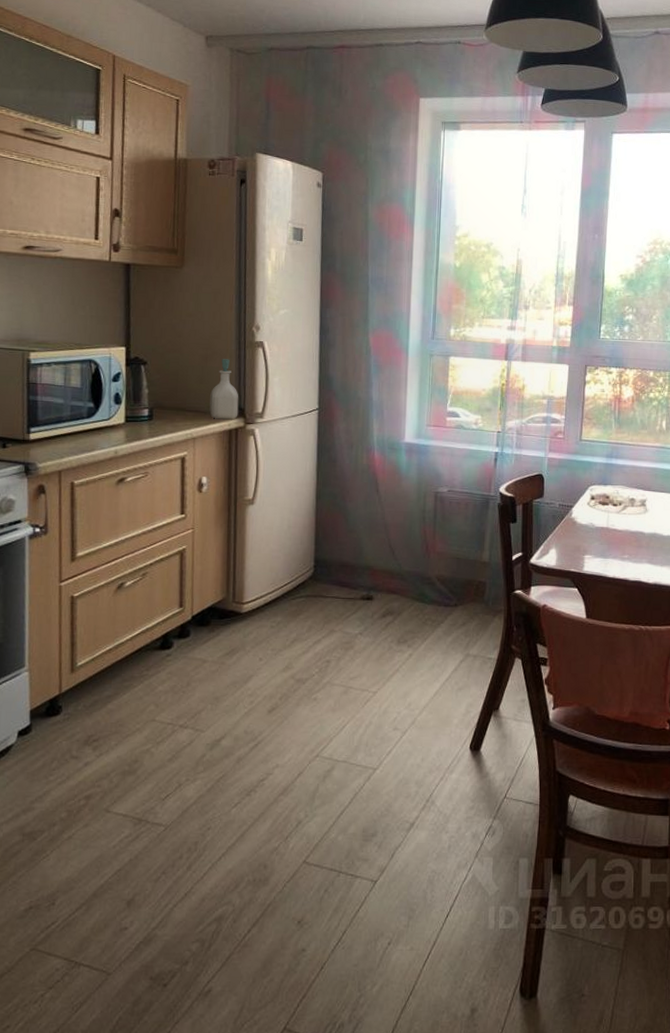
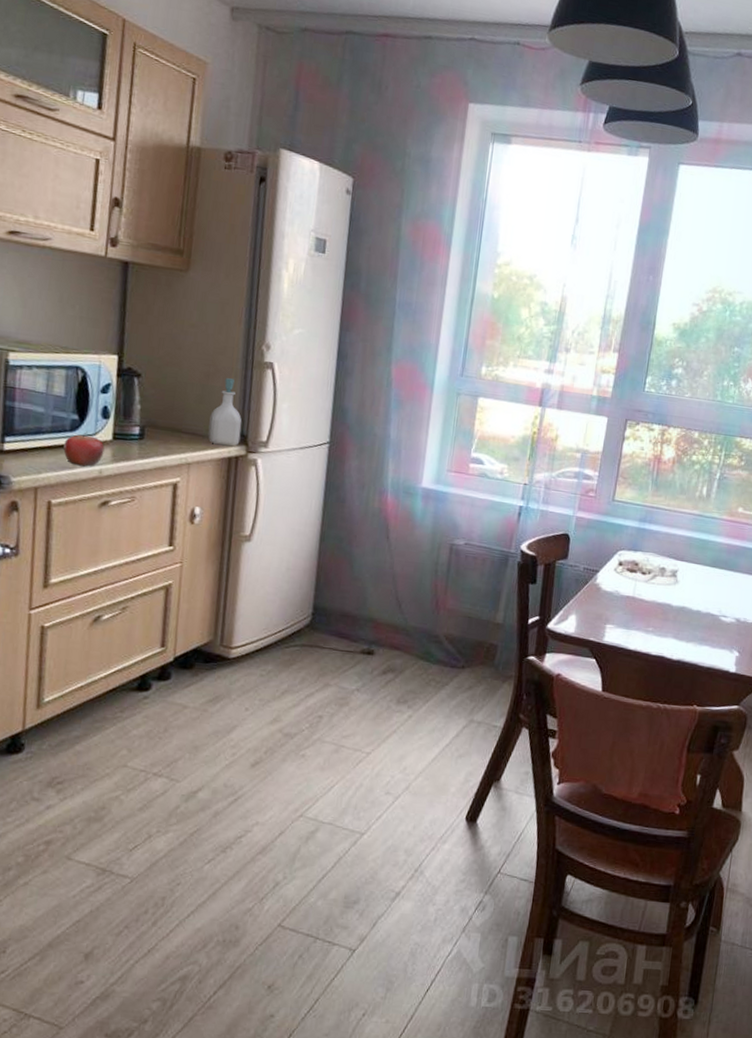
fruit: none [82,417,118,450] -> present [63,431,105,468]

